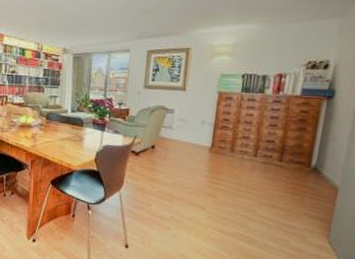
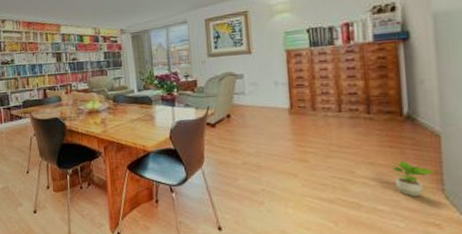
potted plant: none [289,206,326,239] -> present [392,161,435,196]

